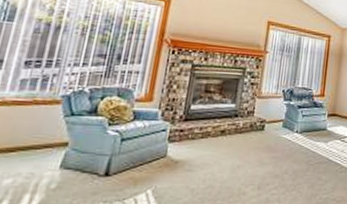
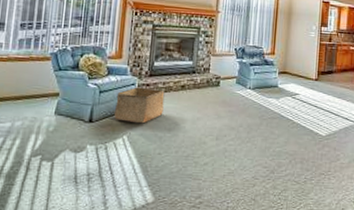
storage bin: none [137,133,202,175] -> present [114,87,165,124]

